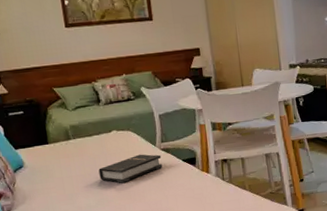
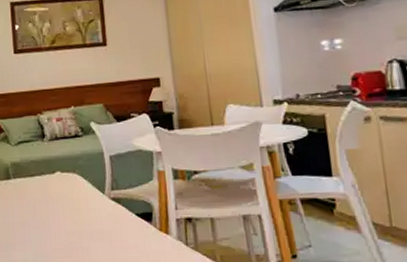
hardback book: present [98,154,163,183] -> none [38,202,112,236]

